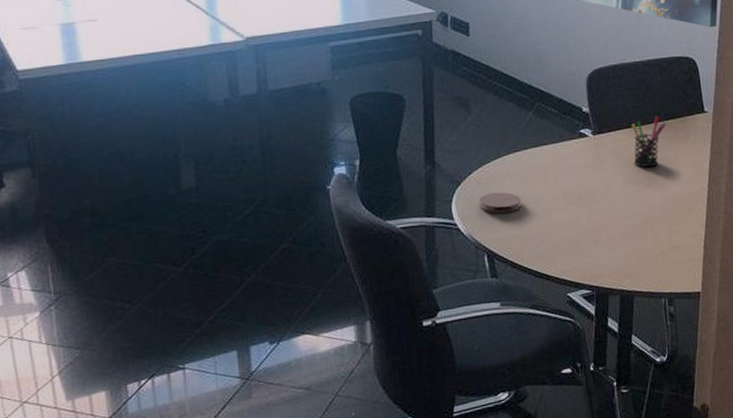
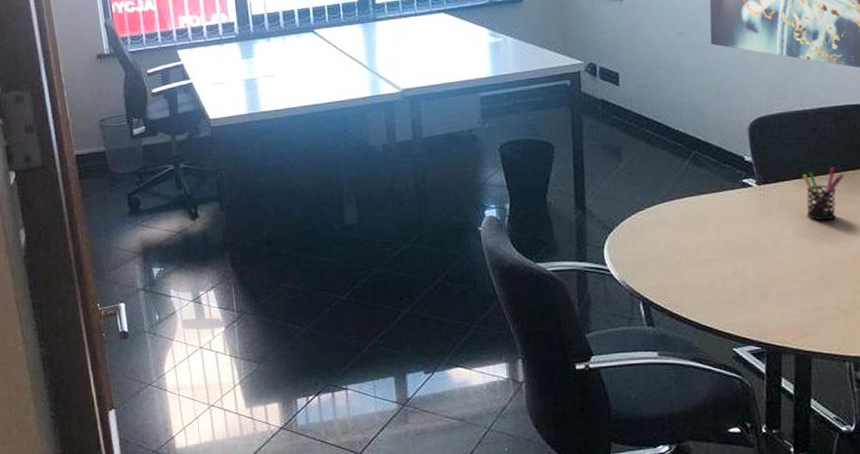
coaster: present [479,192,521,214] -> none [633,240,679,262]

